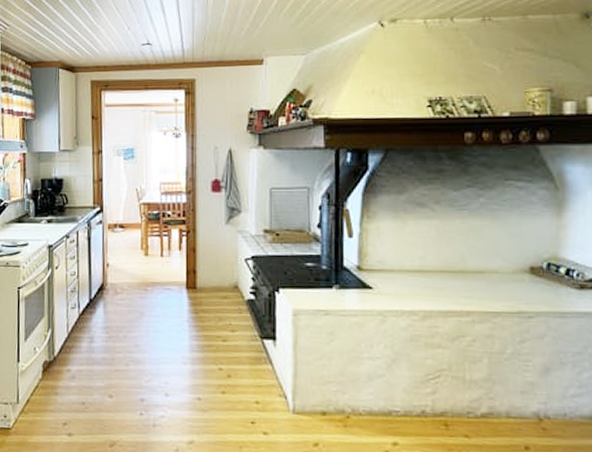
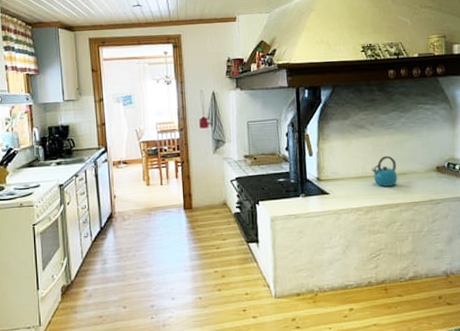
kettle: none [433,245,472,287] -> present [371,155,398,187]

